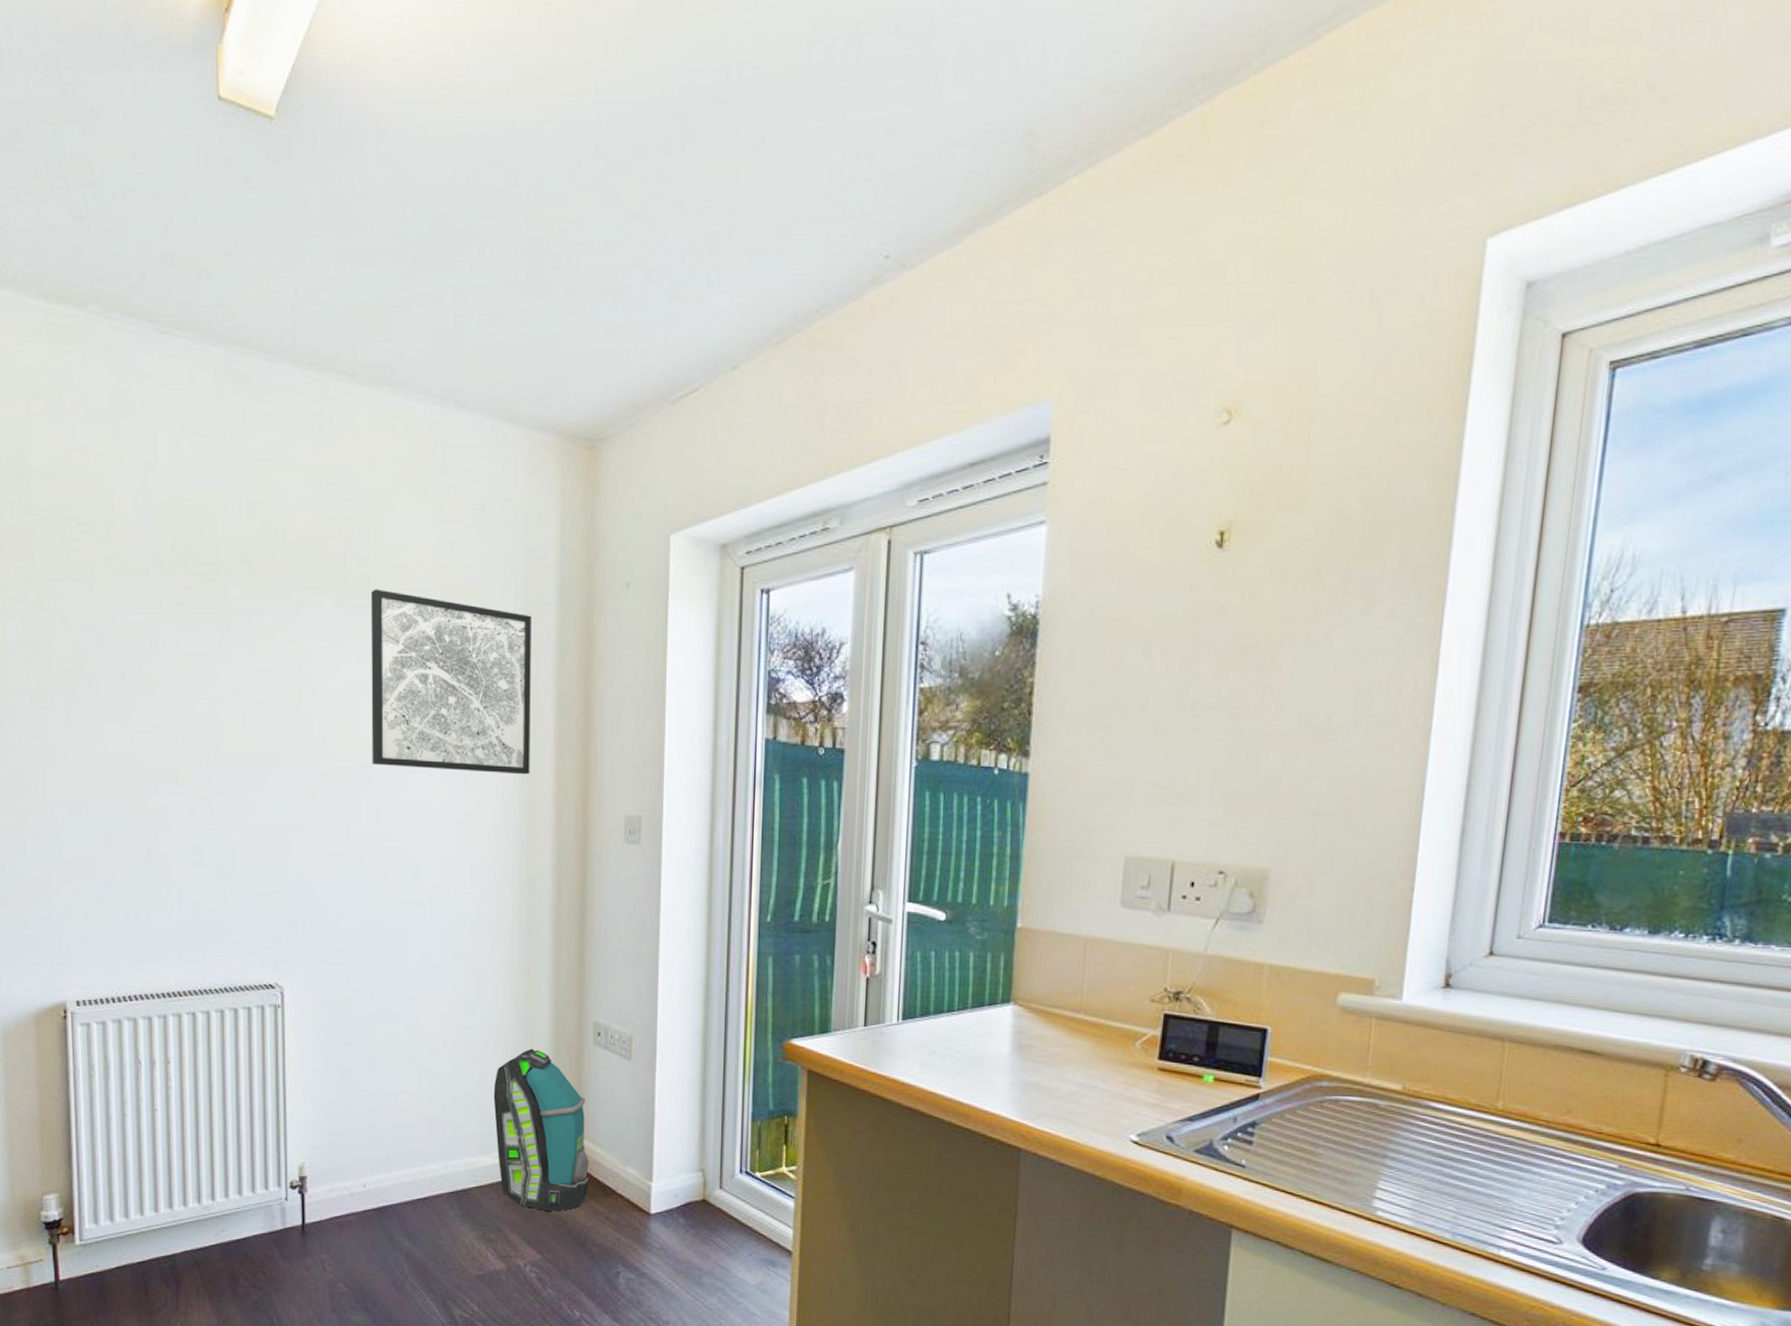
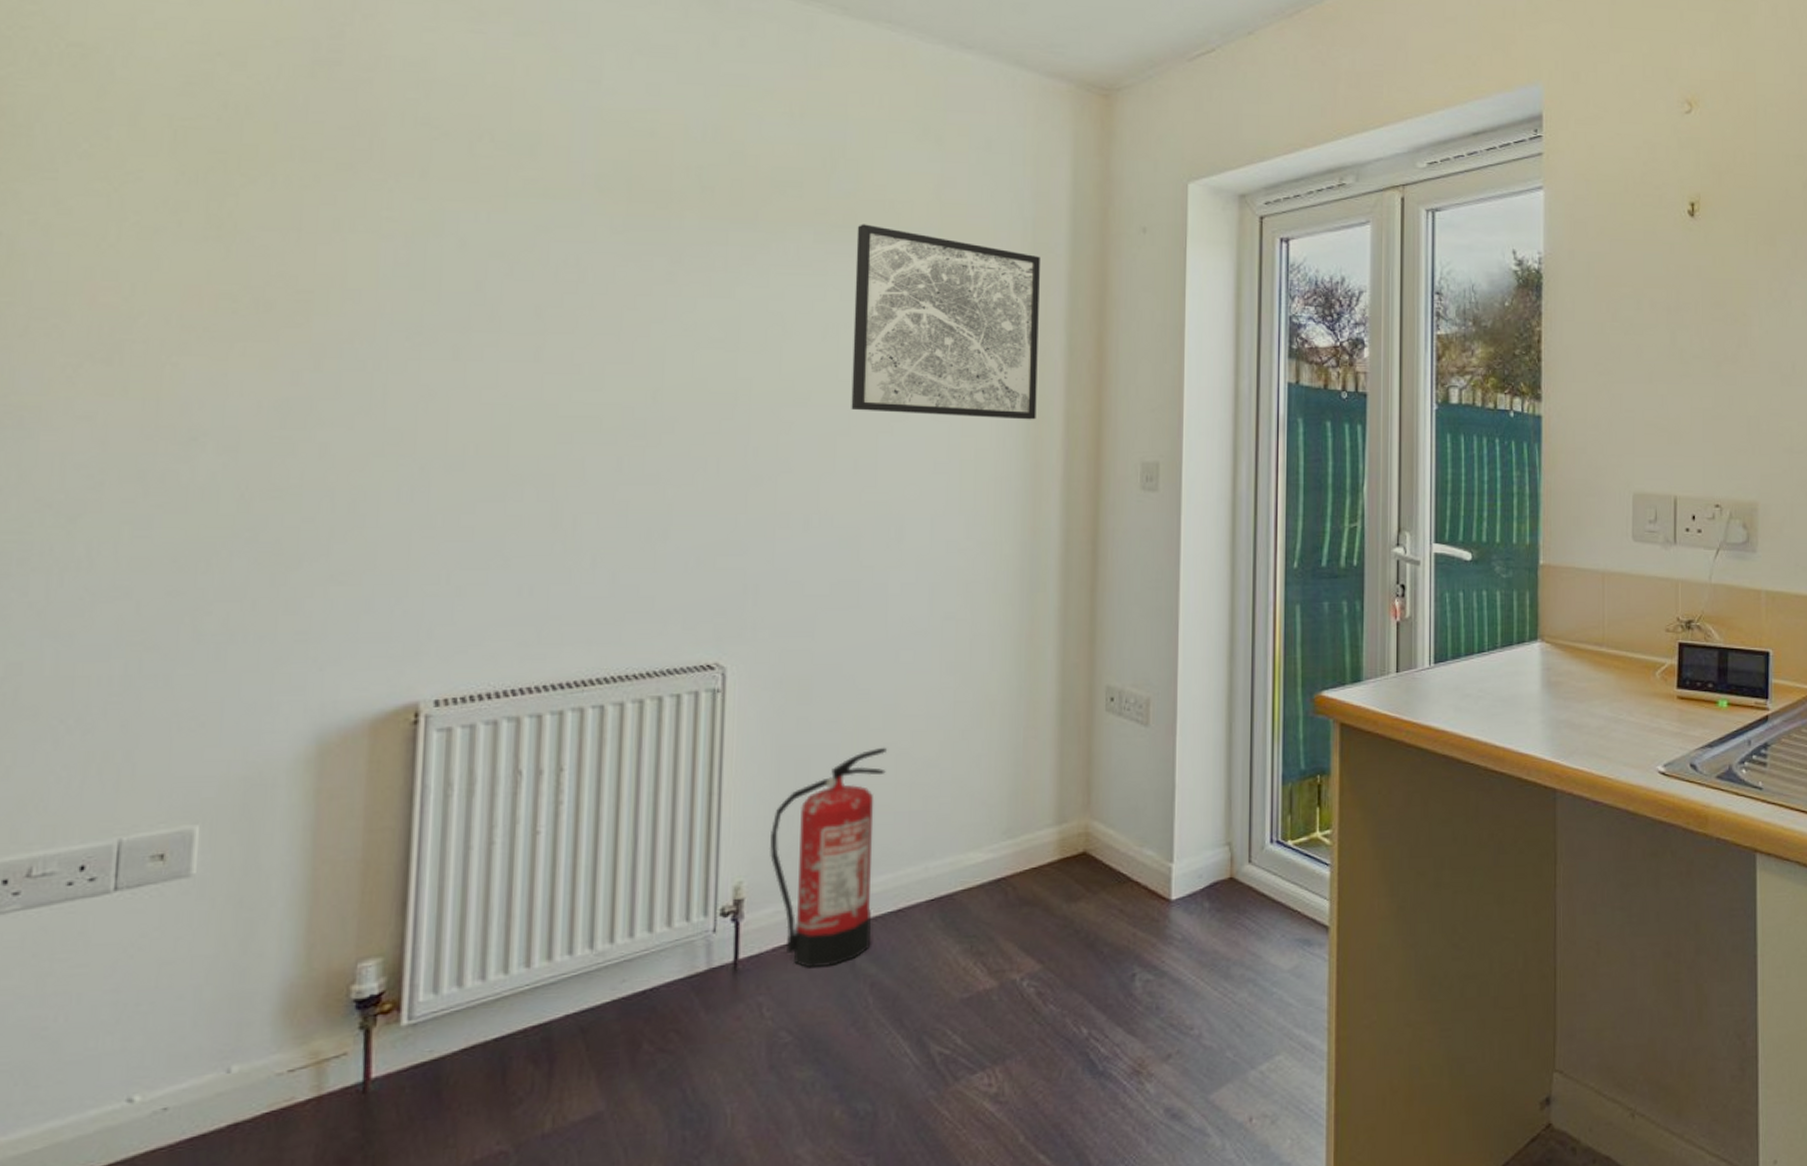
fire extinguisher: none [323,1062,412,1238] -> present [769,747,888,967]
backpack: present [493,1048,589,1211] -> none [987,720,1100,910]

